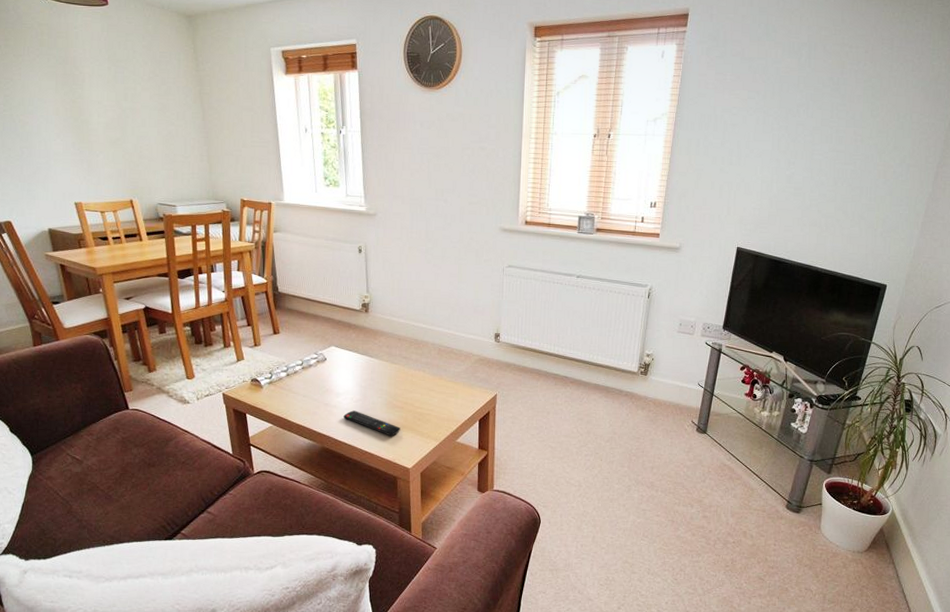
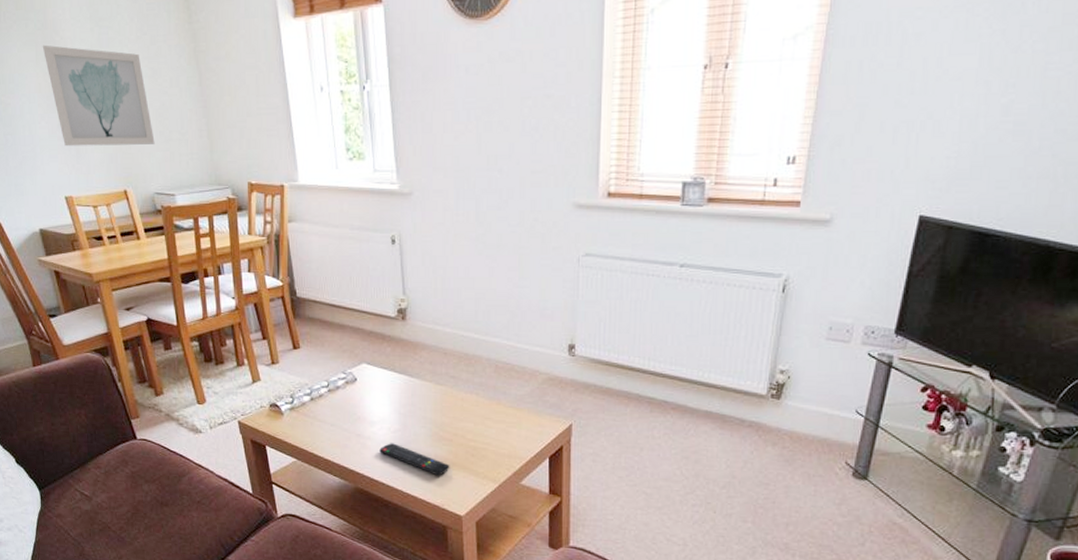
wall art: none [62,77,161,164] -> present [42,44,155,147]

